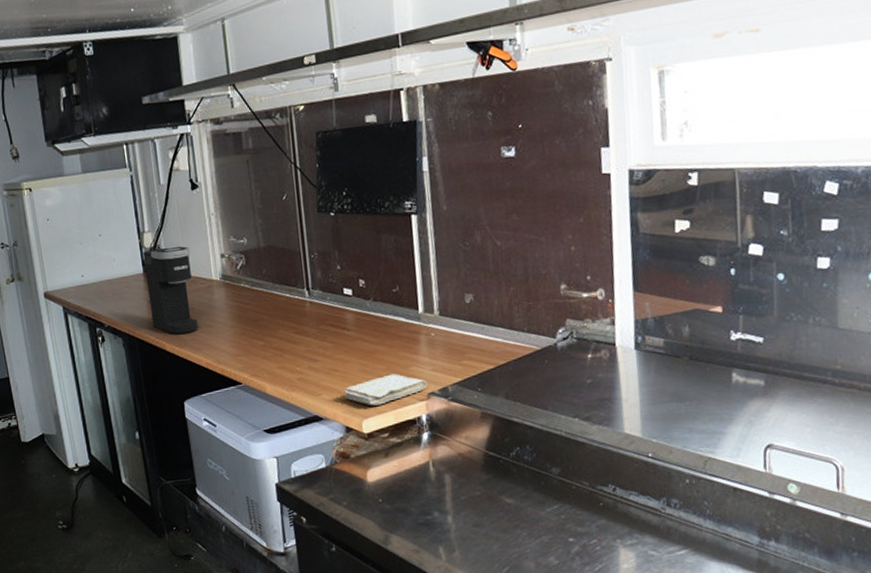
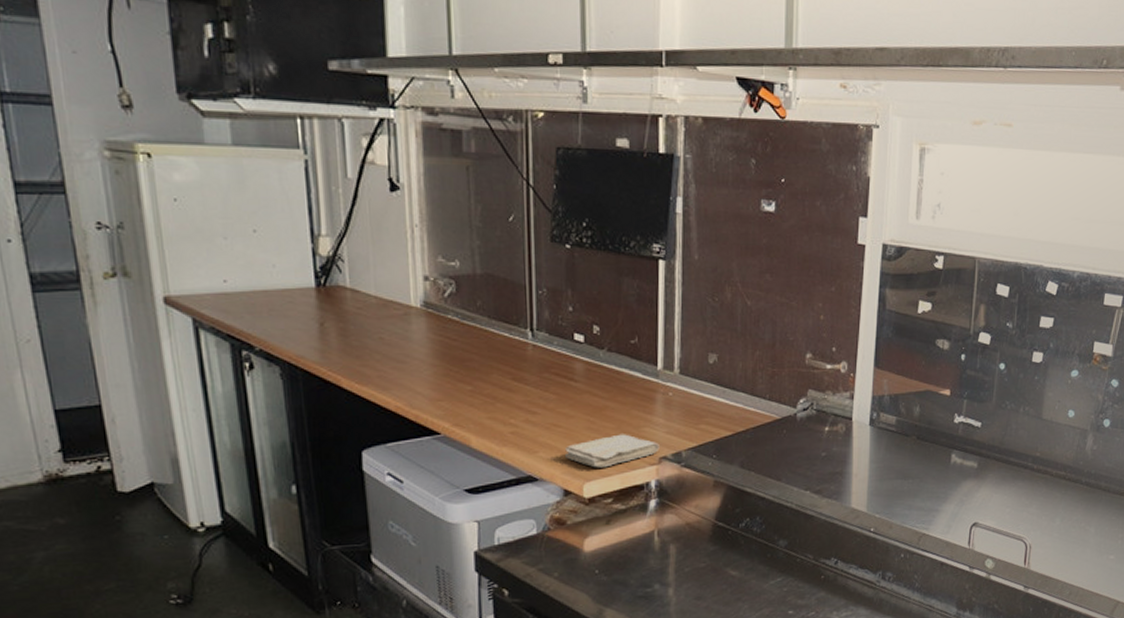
coffee maker: present [143,246,199,334] -> none [316,258,388,368]

